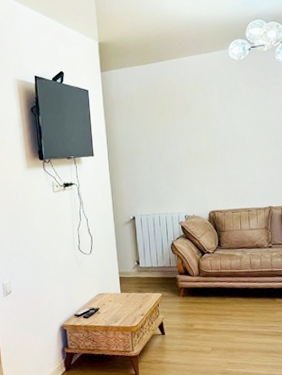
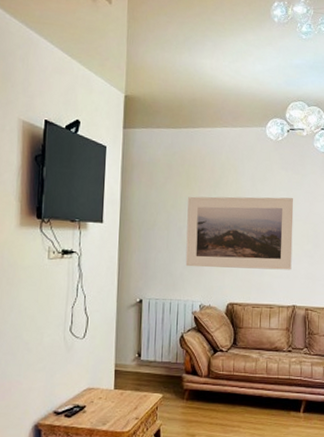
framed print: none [164,109,265,184] -> present [185,196,294,270]

